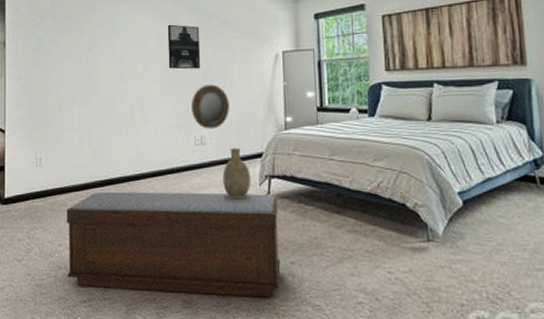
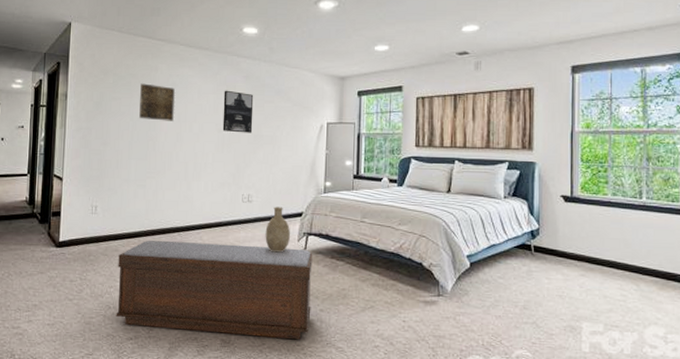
wall art: none [79,24,117,63] -> present [139,83,176,121]
home mirror: present [190,84,230,129] -> none [240,148,276,189]

